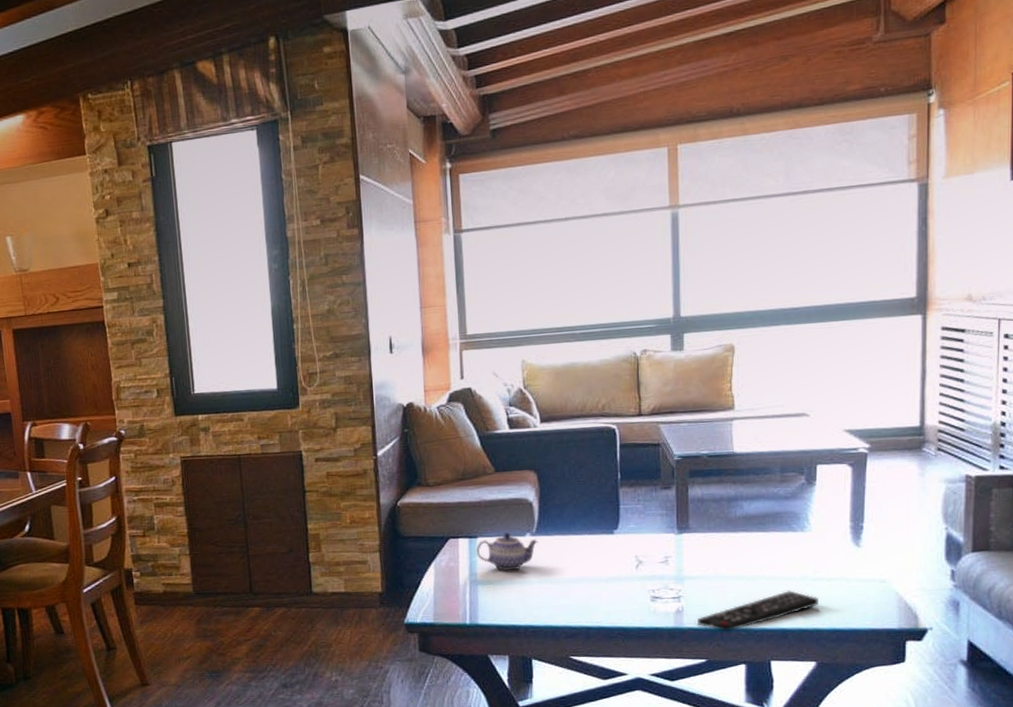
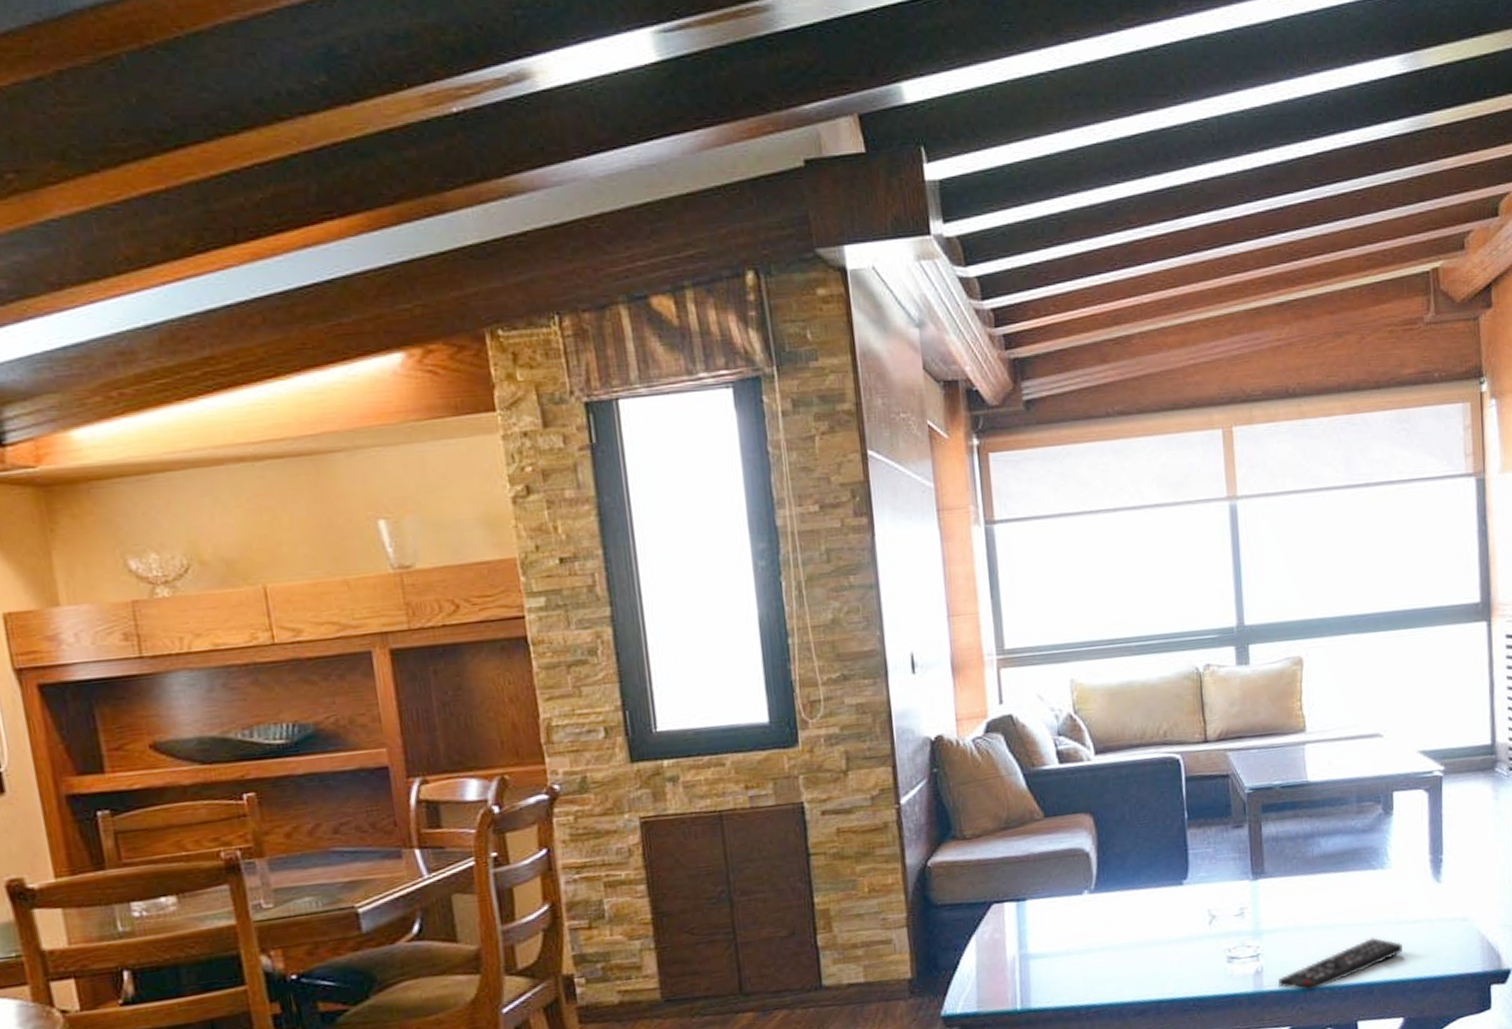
teapot: present [476,532,538,571] -> none [1025,891,1098,940]

